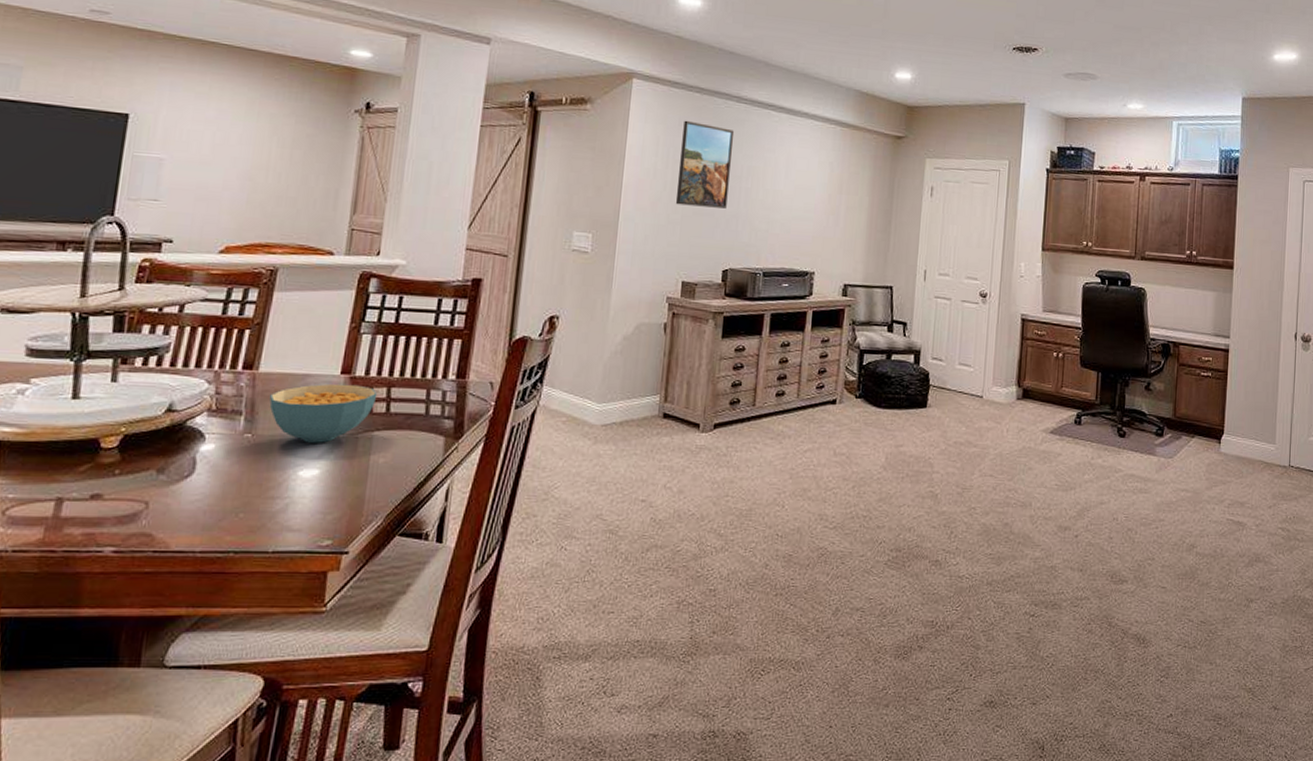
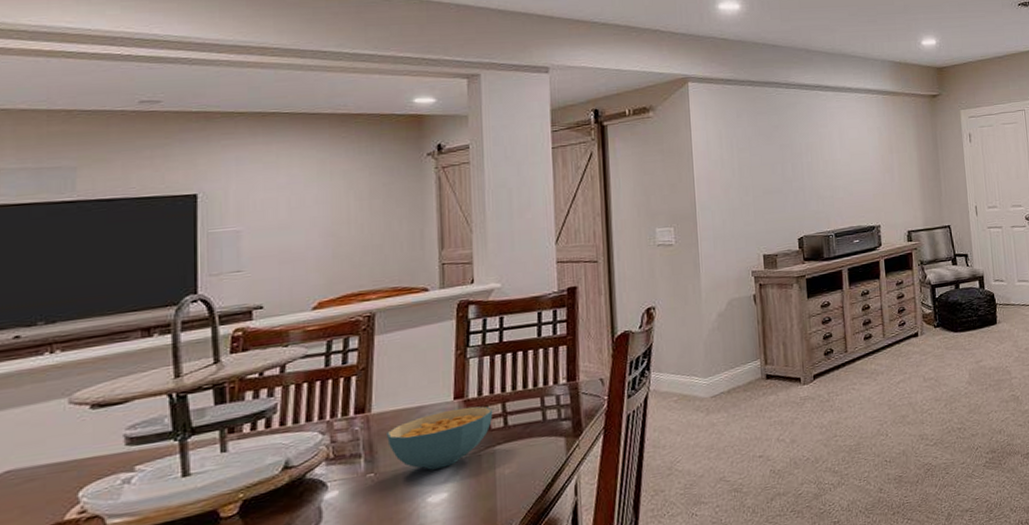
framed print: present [675,120,735,209] -> none [741,111,793,188]

